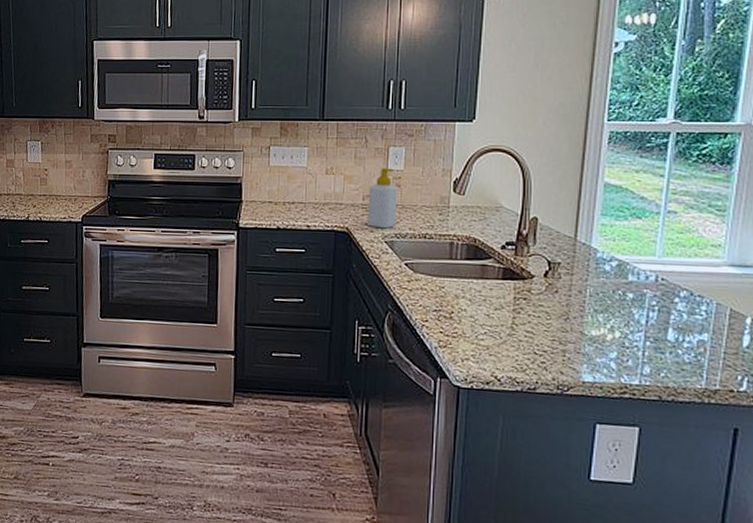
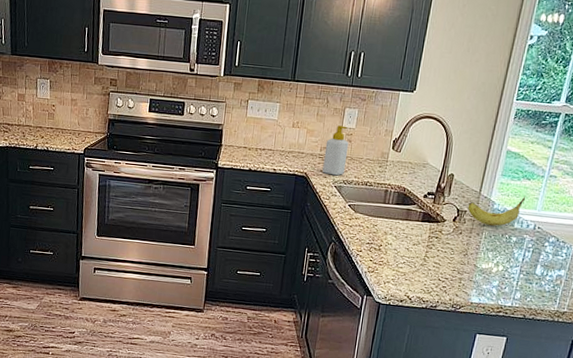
fruit: none [561,239,639,280] -> present [467,196,526,226]

